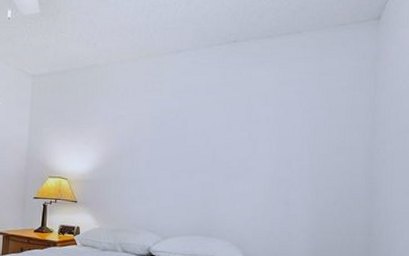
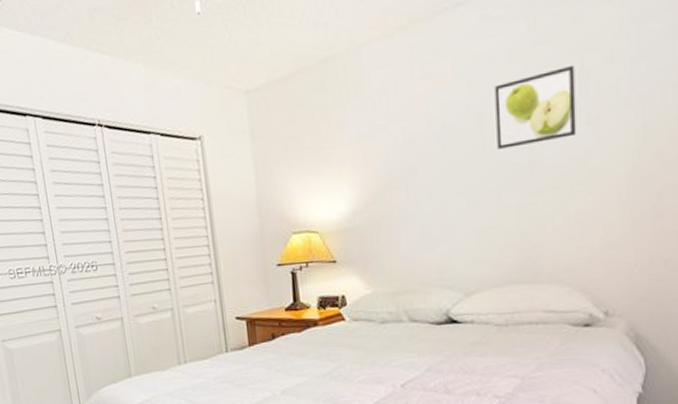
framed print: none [194,102,245,146] -> present [494,64,577,149]

